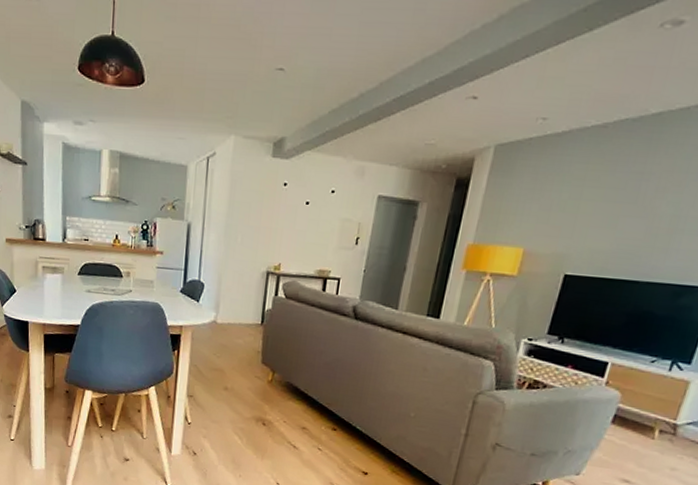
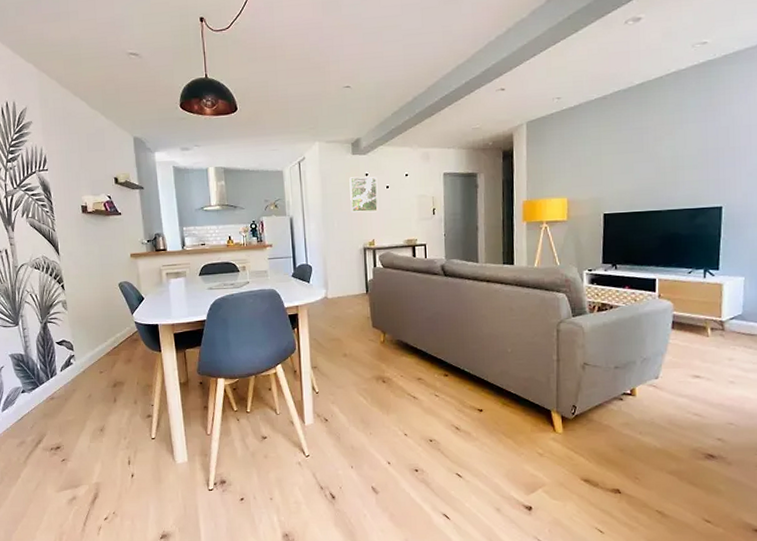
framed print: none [259,184,297,232] -> present [349,176,378,213]

